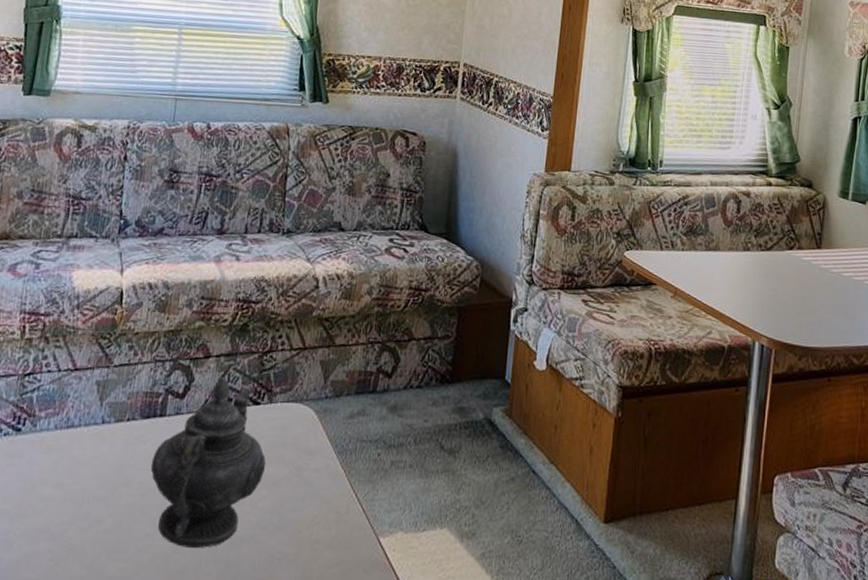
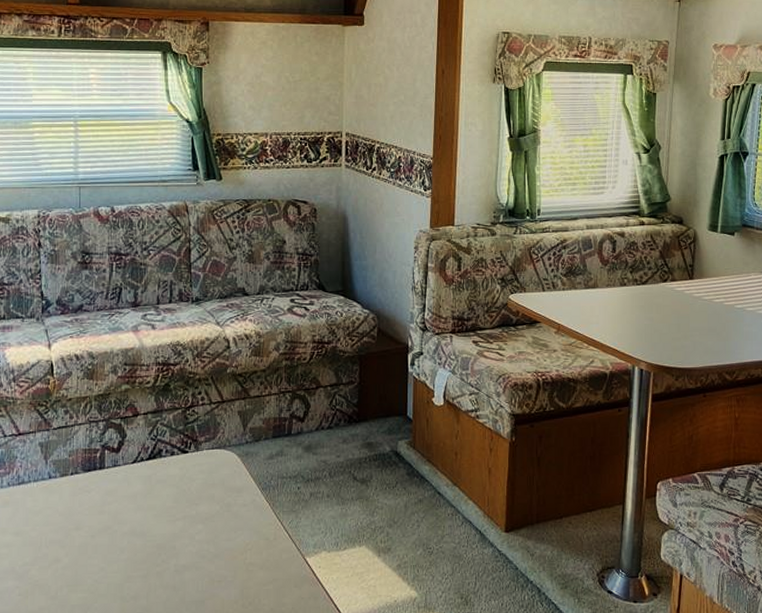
teapot: present [150,377,266,548] -> none [97,431,199,577]

